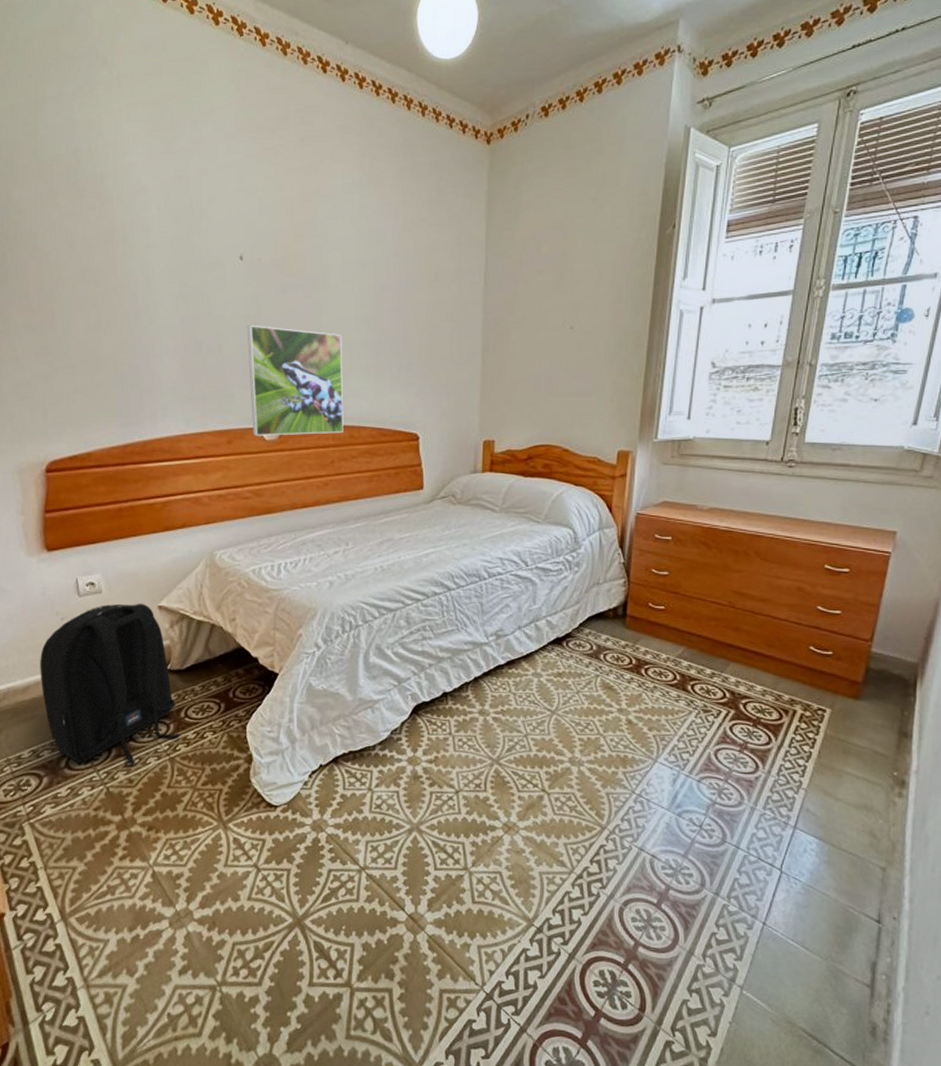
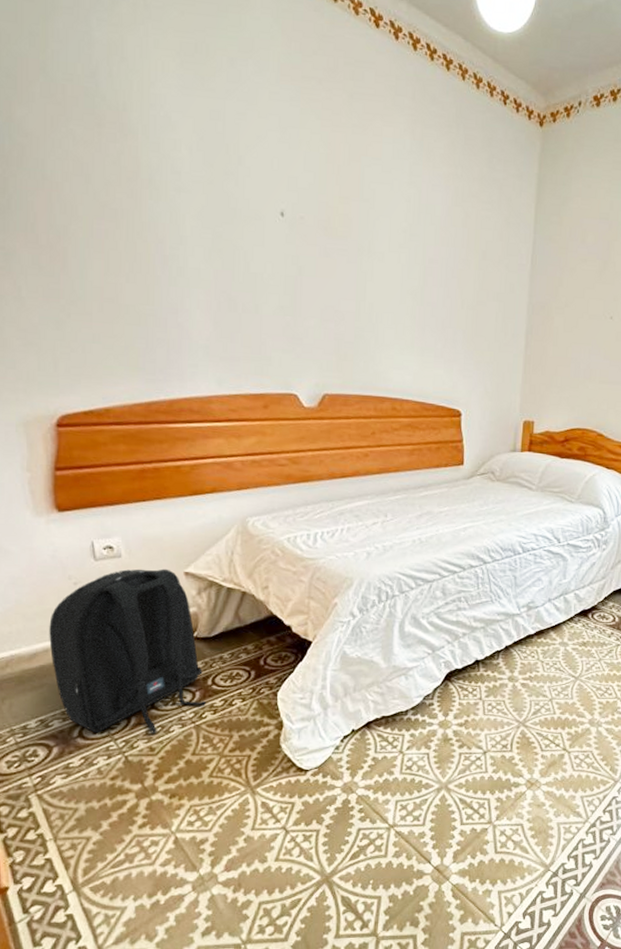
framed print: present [247,325,344,436] -> none [287,286,387,405]

